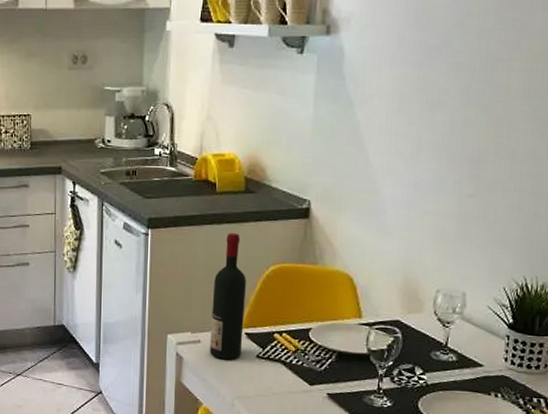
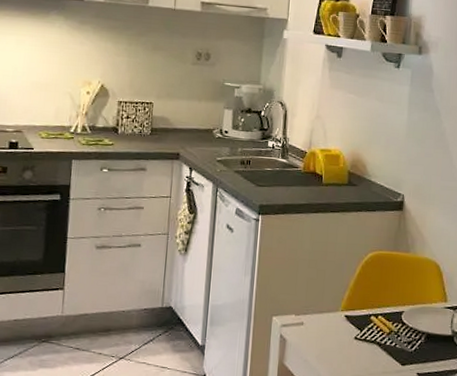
wine bottle: present [210,233,247,359] -> none [312,221,348,341]

